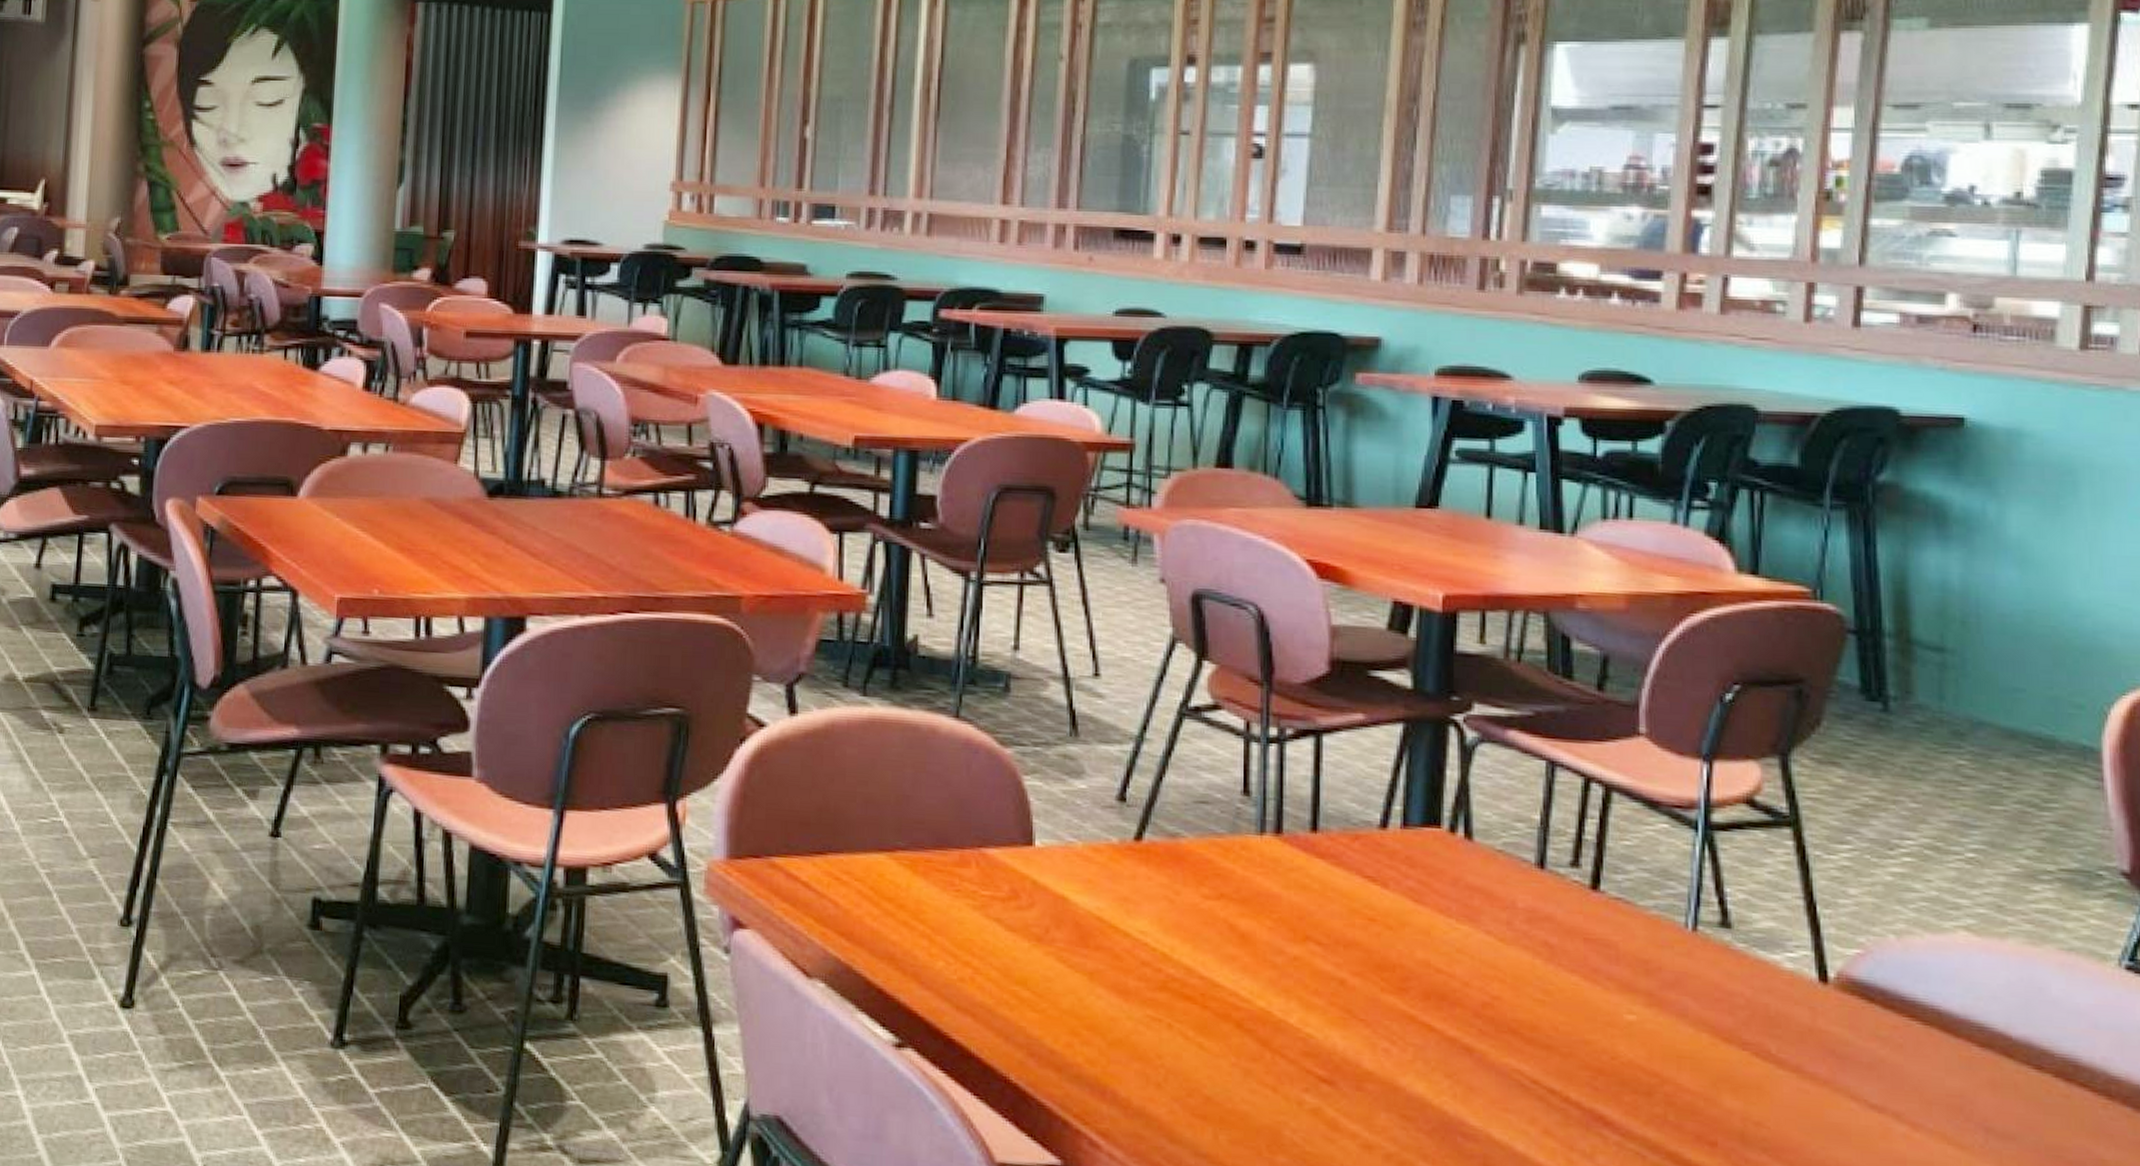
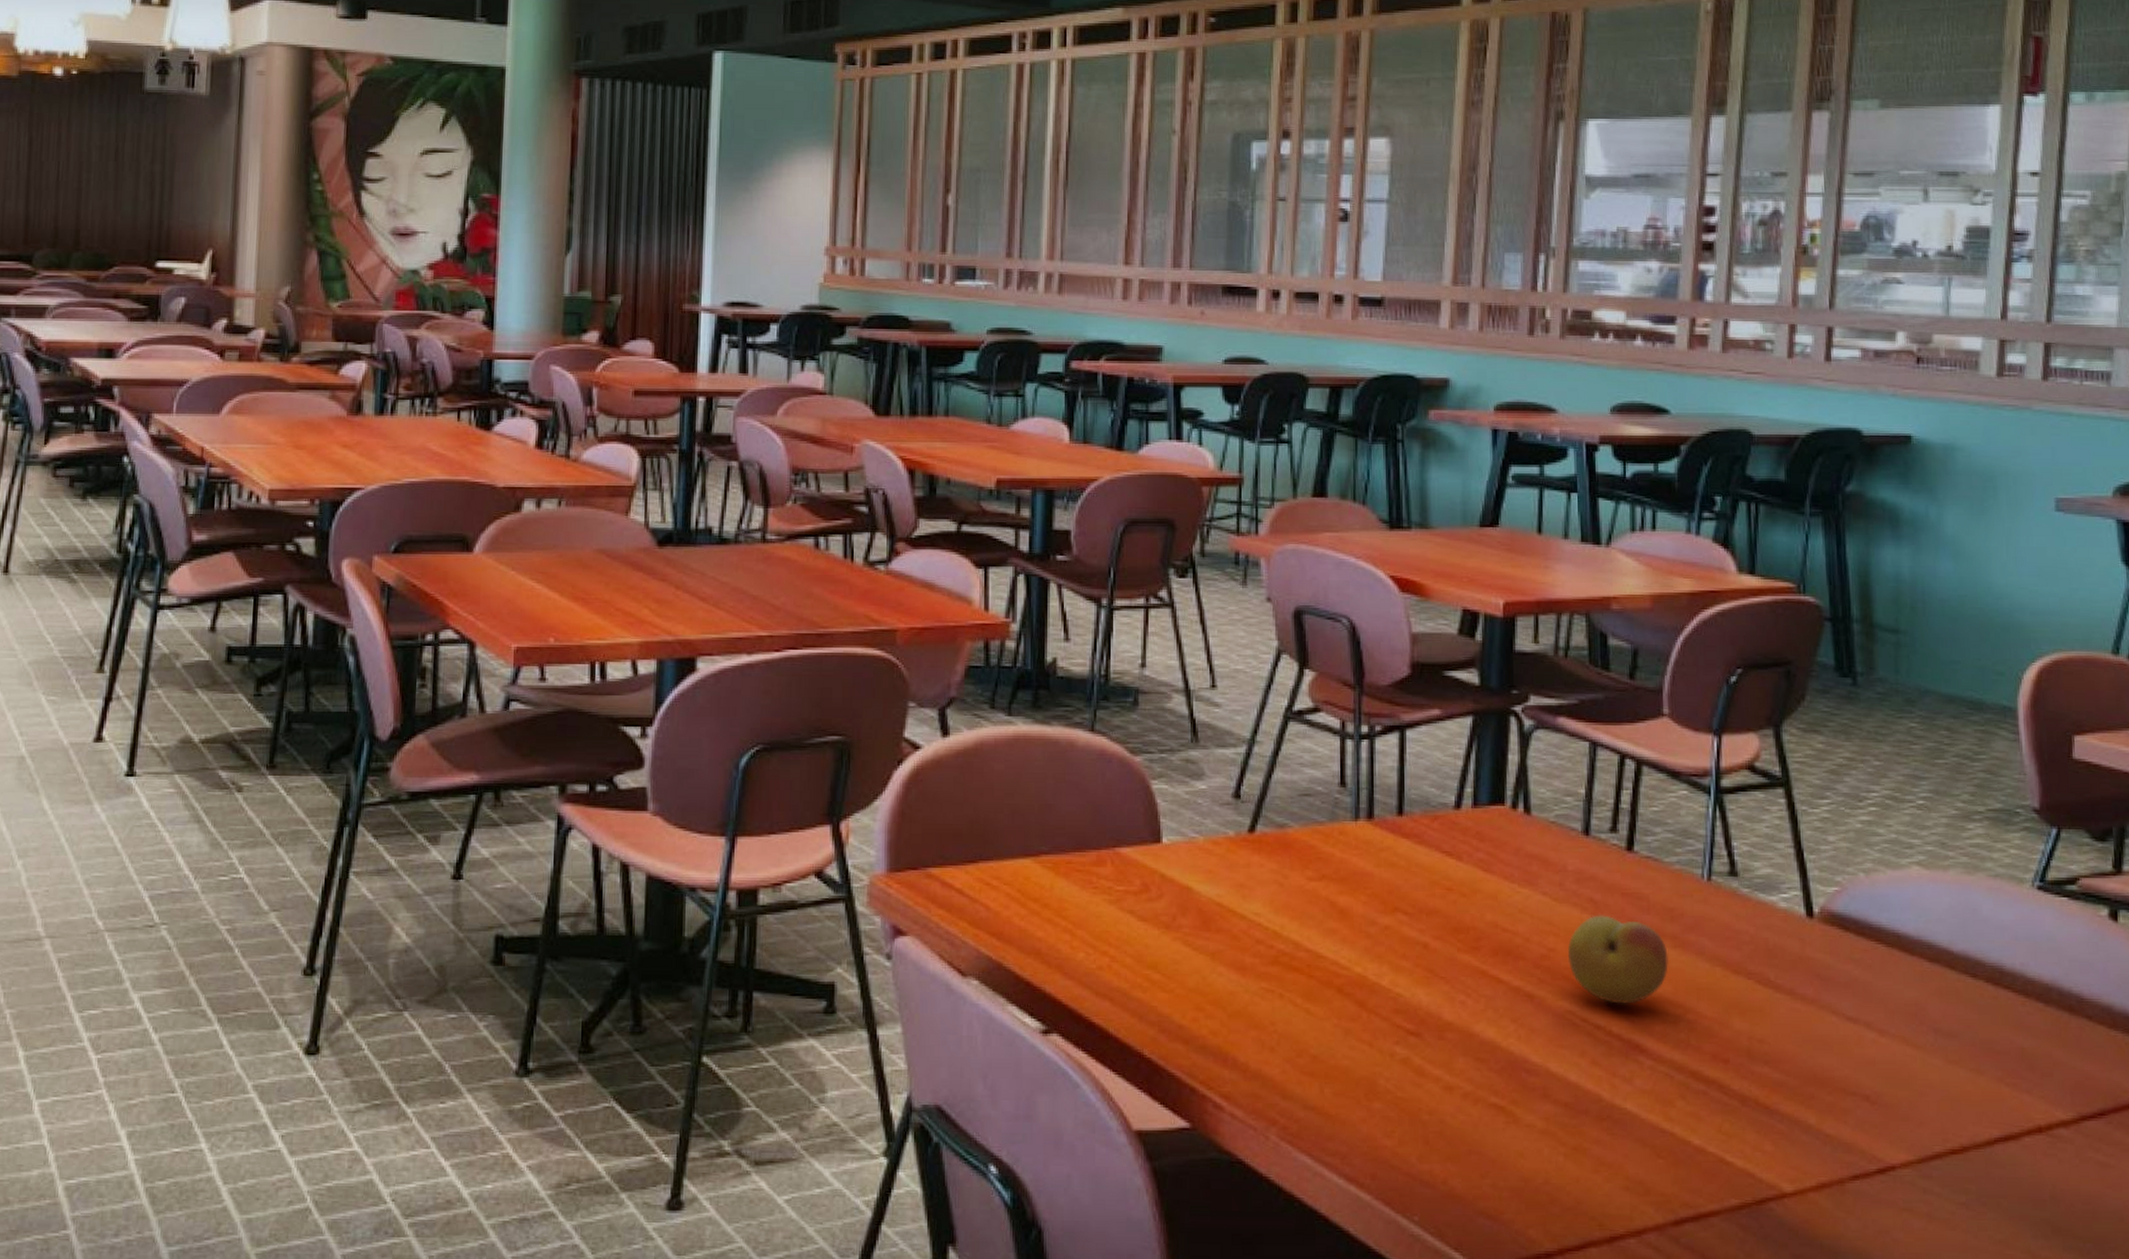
fruit: none [1515,961,1641,1068] -> present [1567,915,1668,1004]

